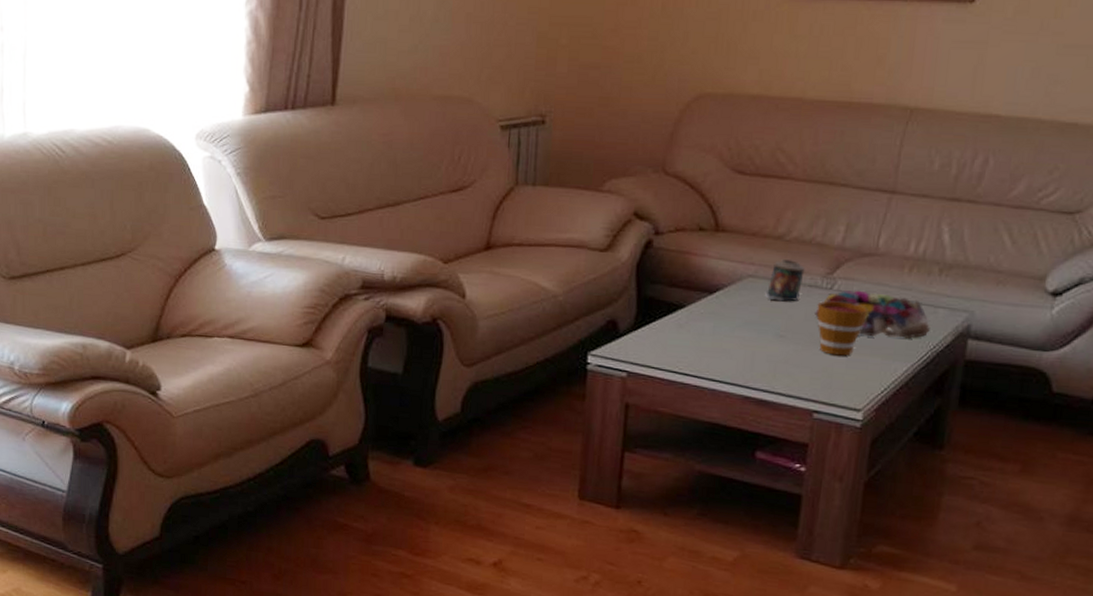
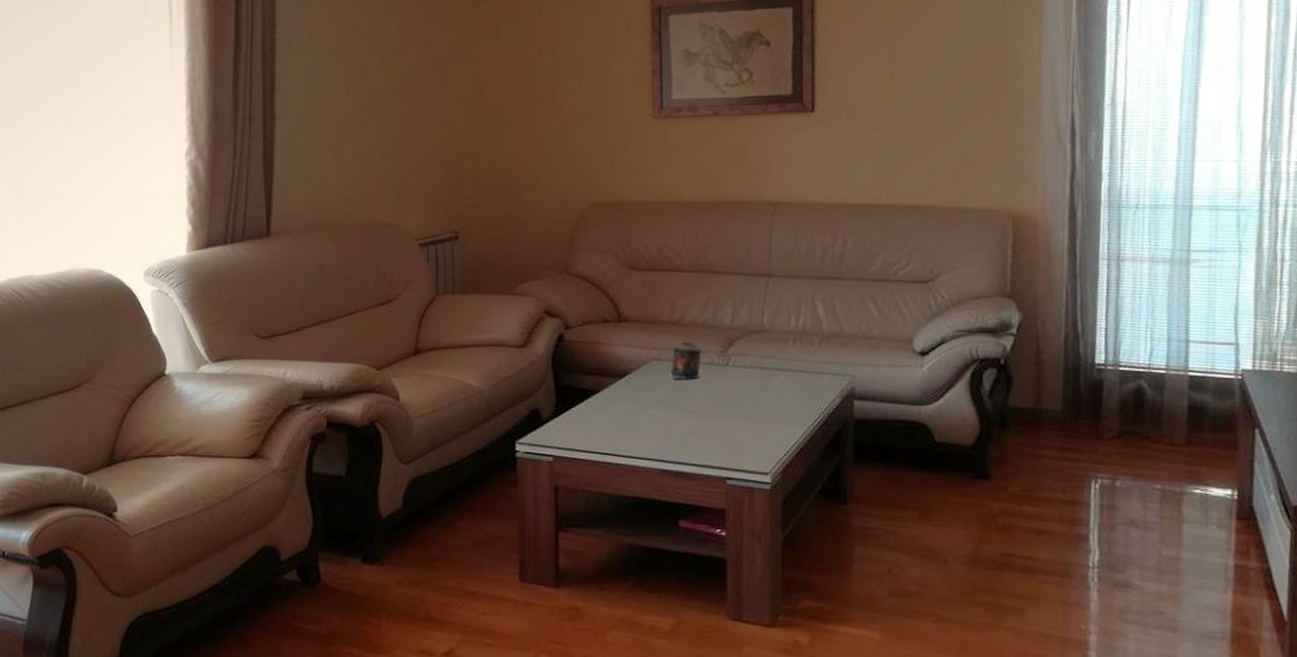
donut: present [815,290,930,339] -> none [715,364,819,404]
cup: present [817,301,869,356] -> none [717,375,763,425]

